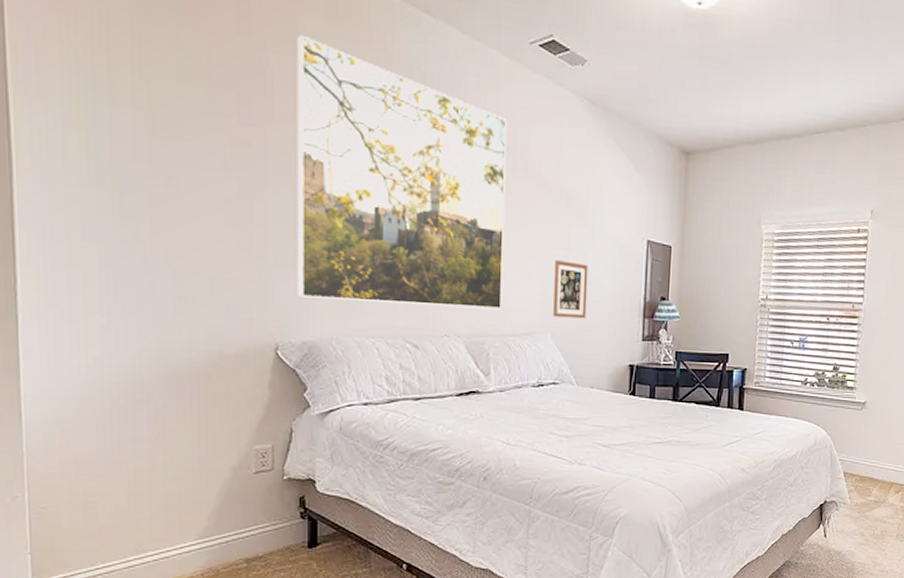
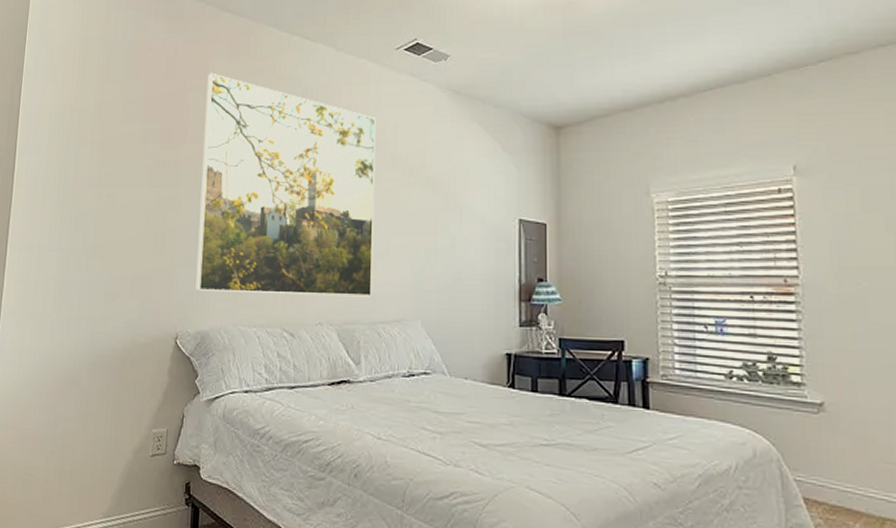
picture frame: present [553,260,588,319] -> none [423,245,458,304]

